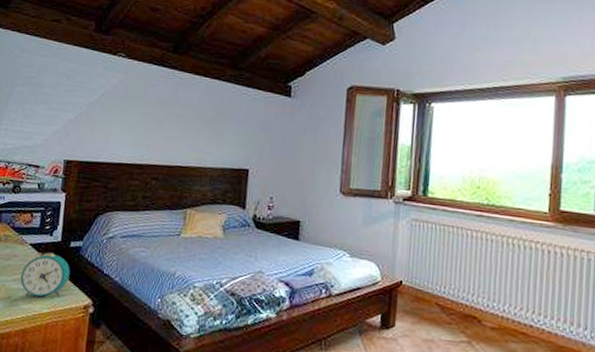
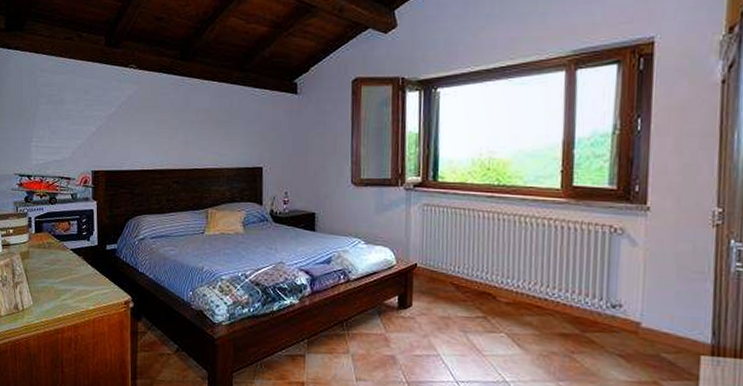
alarm clock: present [20,252,70,297] -> none [66,255,109,295]

